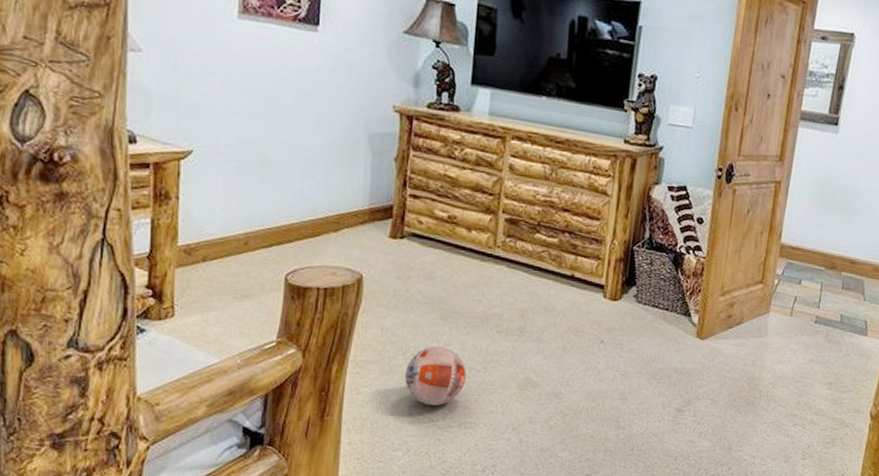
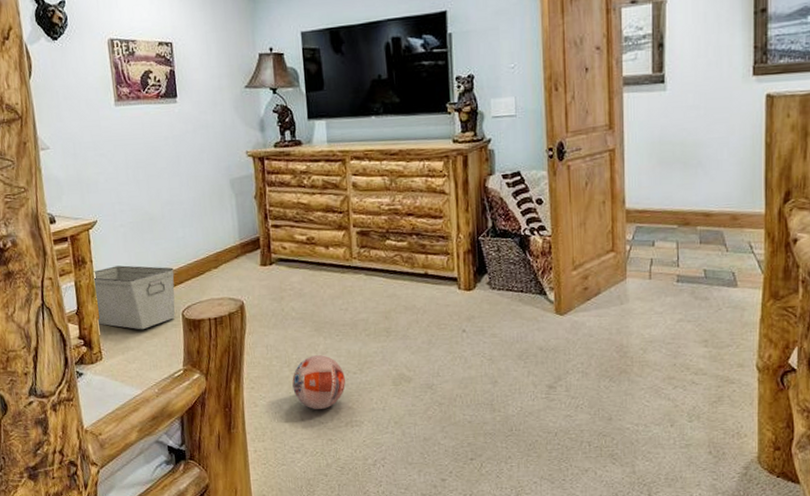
storage bin: none [176,208,283,289] -> present [92,265,176,330]

